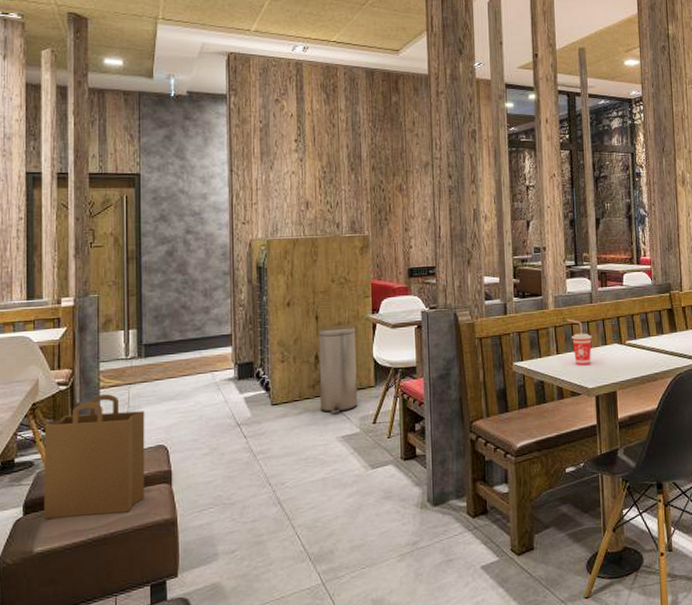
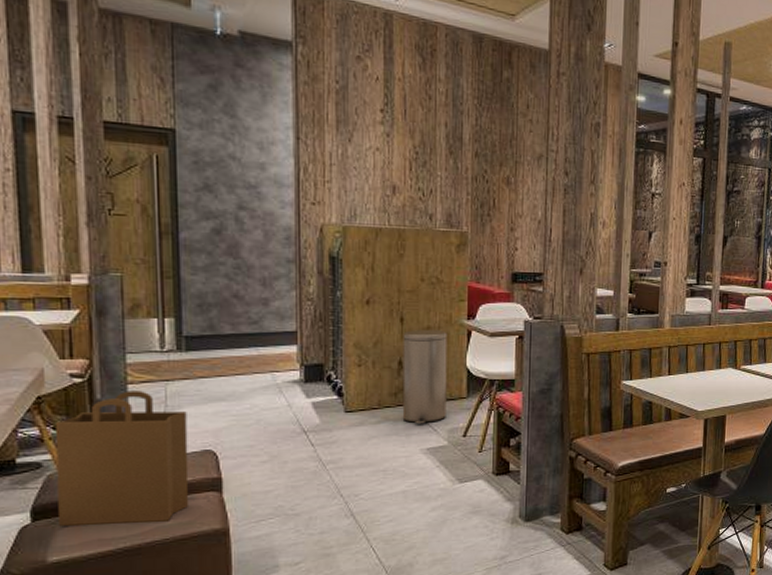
beverage cup: present [566,319,593,366] -> none [682,339,707,388]

